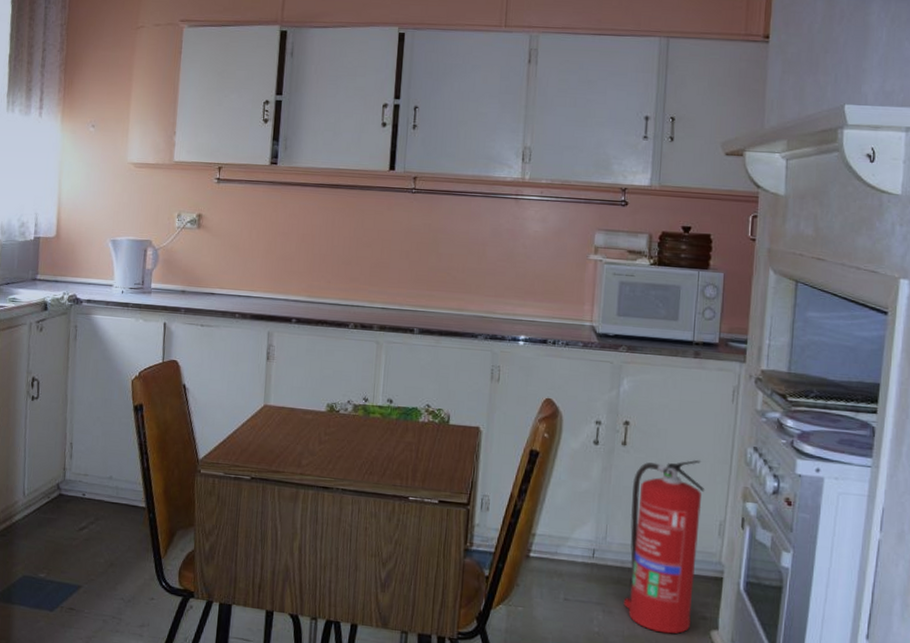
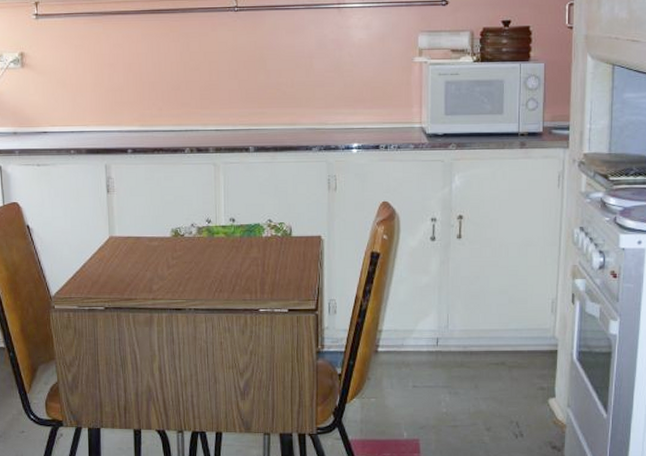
fire extinguisher: present [623,459,704,634] -> none [468,244,536,406]

